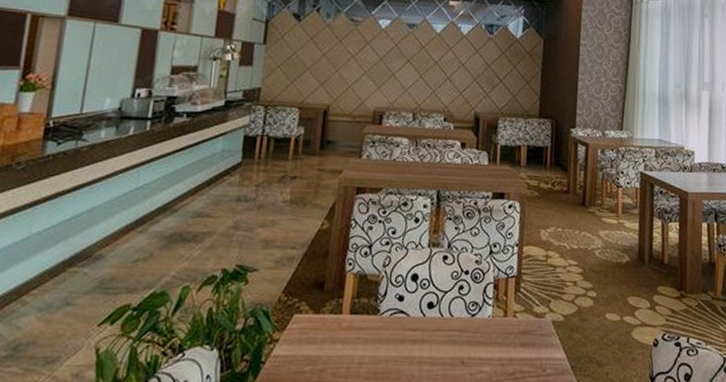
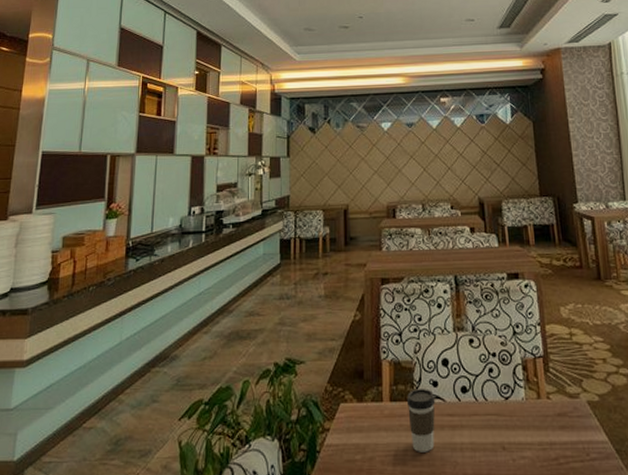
coffee cup: none [367,302,399,365] -> present [406,389,436,452]

